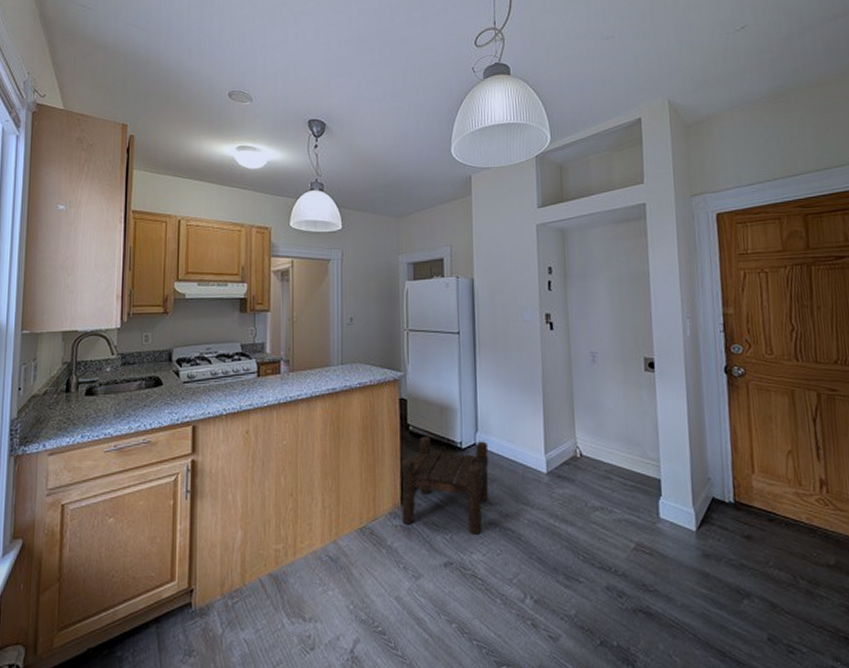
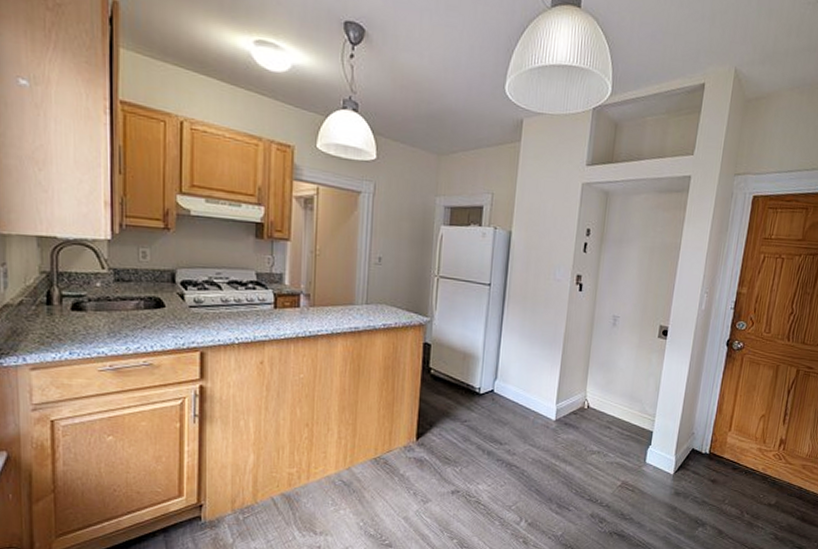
stool: present [401,437,489,535] -> none [416,380,506,469]

